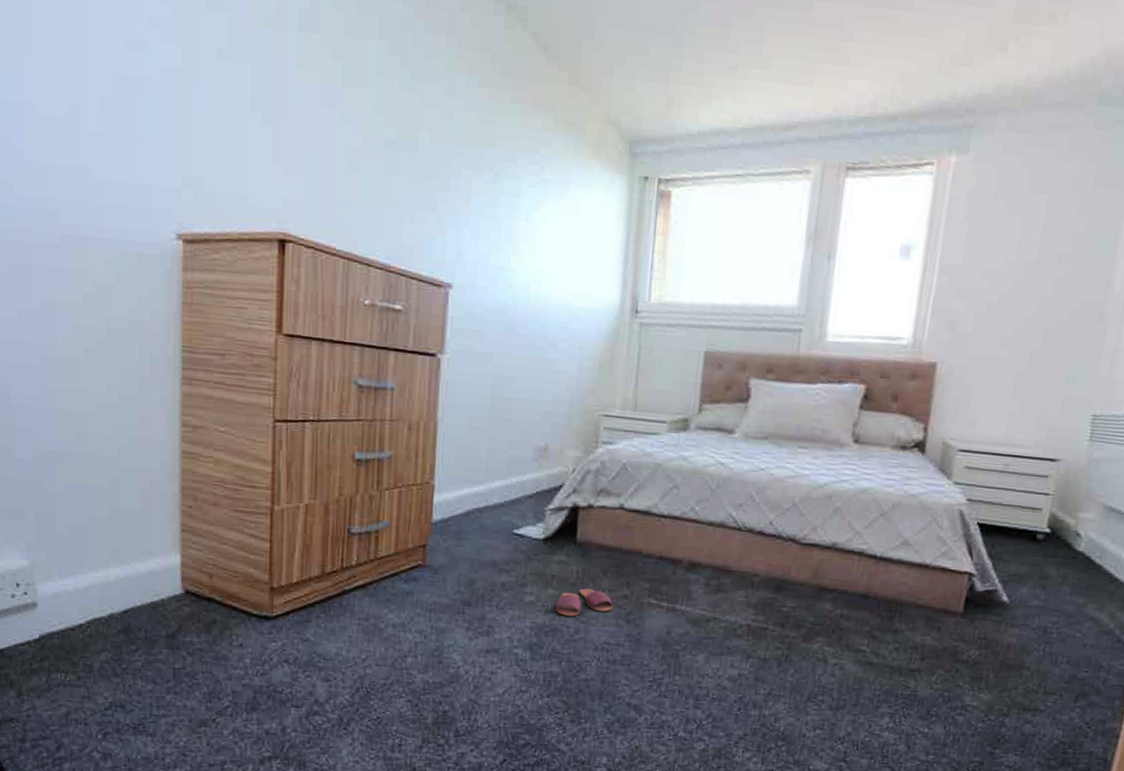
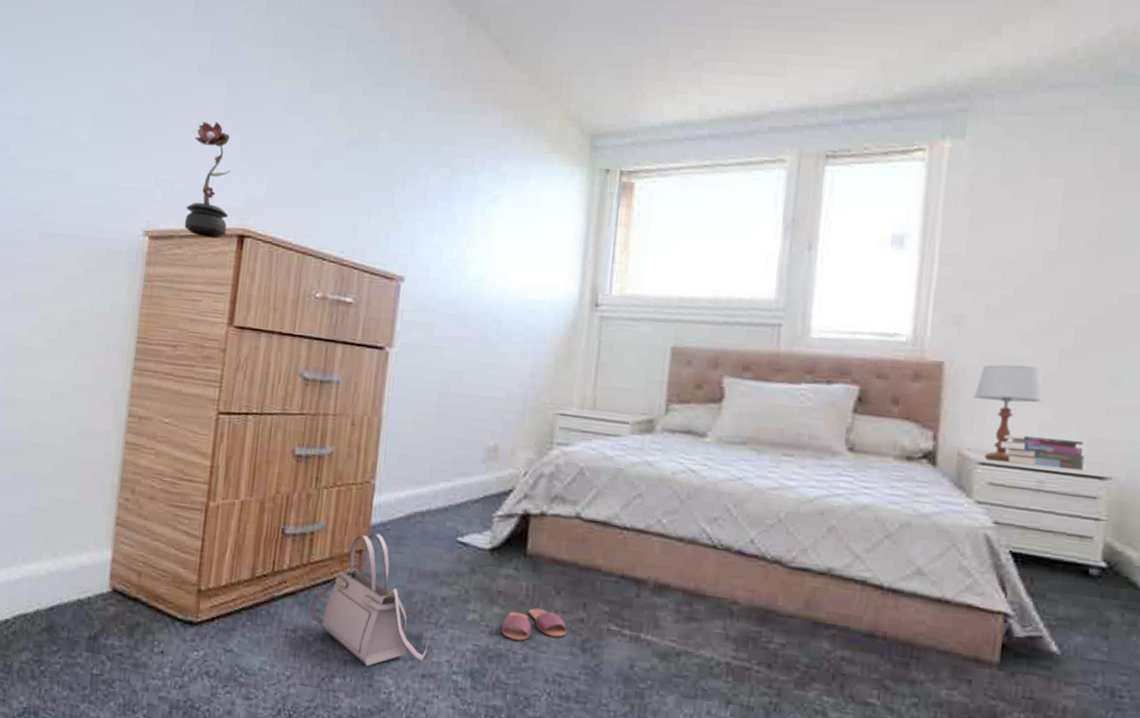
decorative plant: none [220,114,267,243] -> present [184,121,230,239]
handbag: none [379,529,492,646] -> present [309,533,431,667]
table lamp: none [958,364,1013,450] -> present [973,364,1042,463]
books: none [976,425,1043,455] -> present [1000,434,1084,471]

